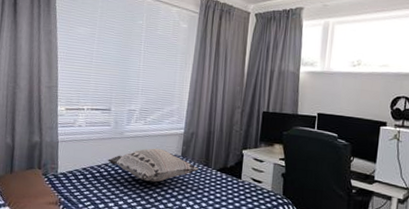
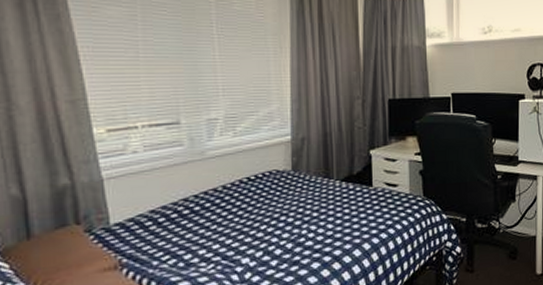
decorative pillow: present [108,148,199,182] -> none [187,165,317,212]

